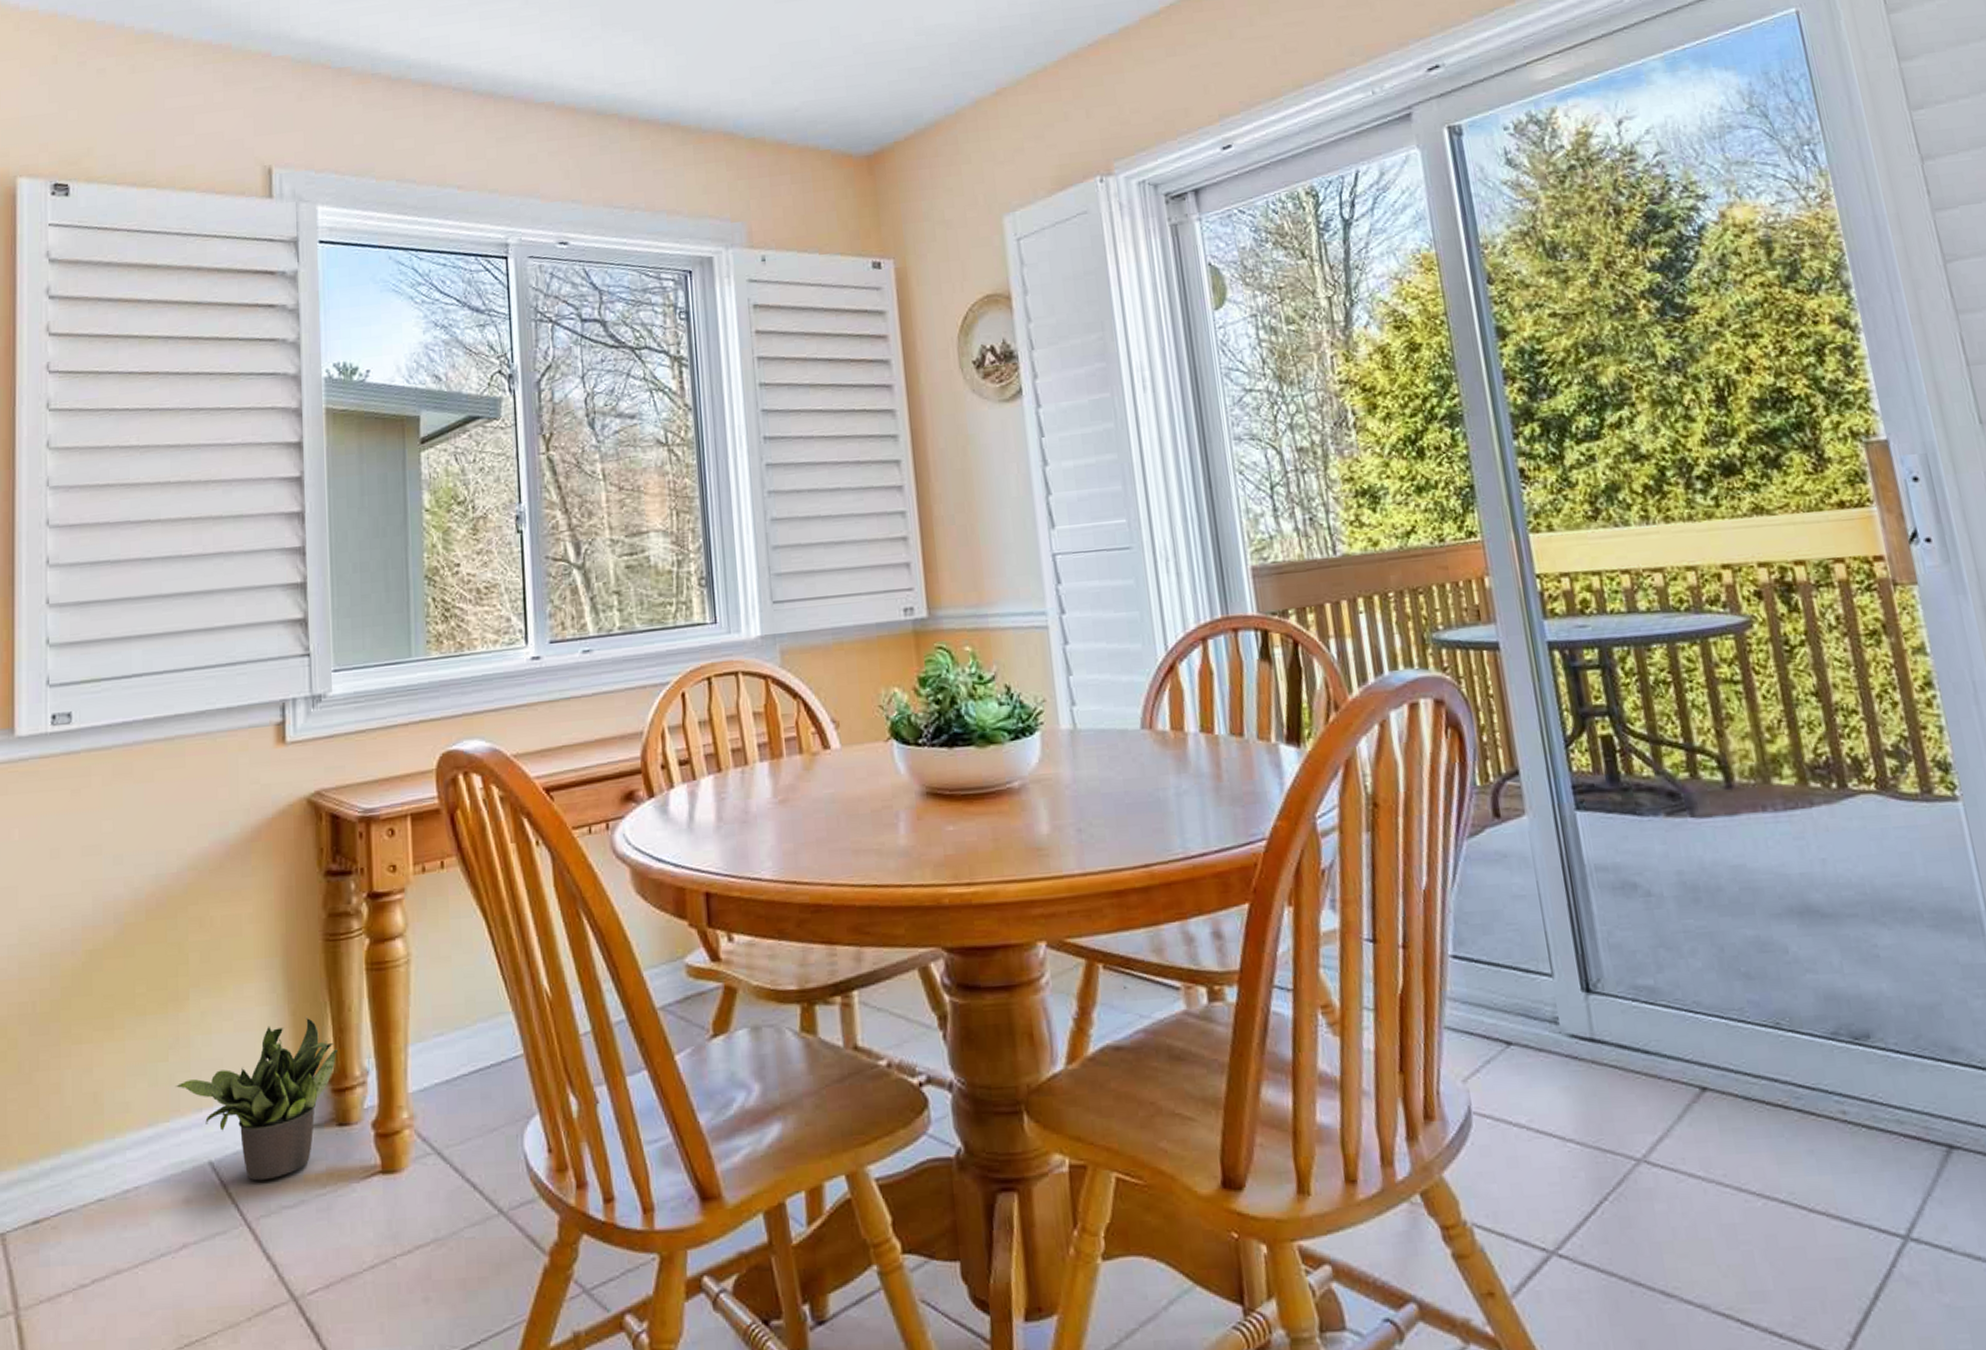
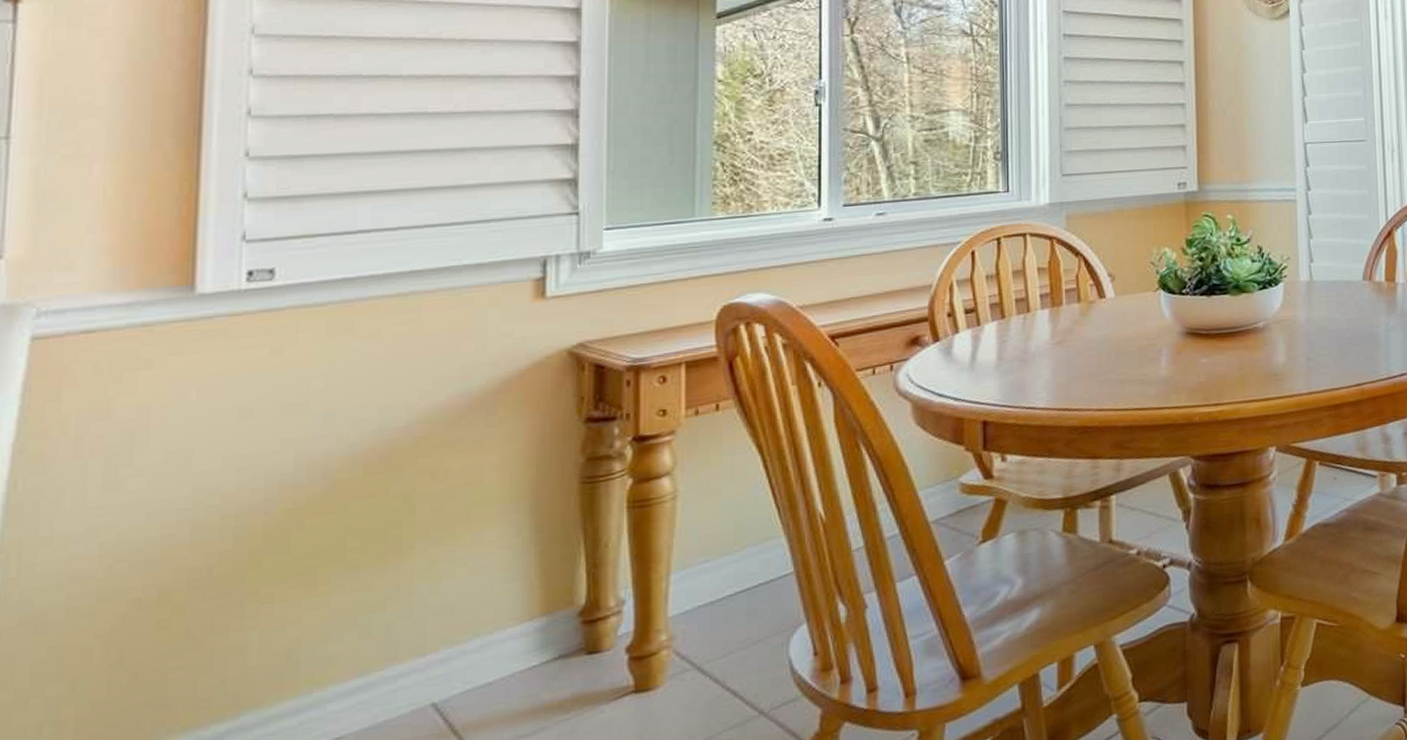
potted plant: present [175,1016,337,1181] -> none [392,556,590,716]

